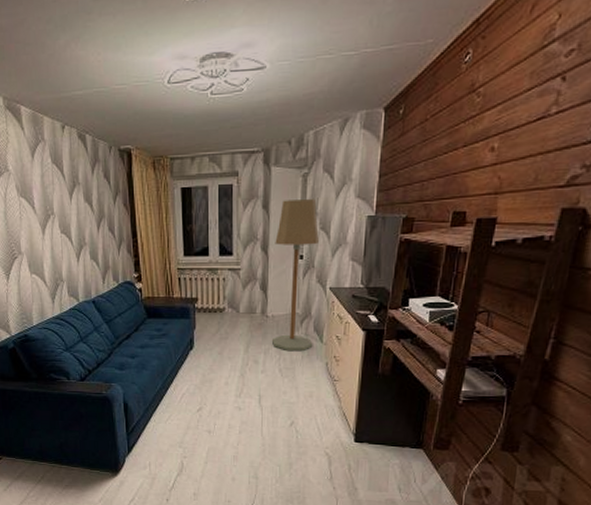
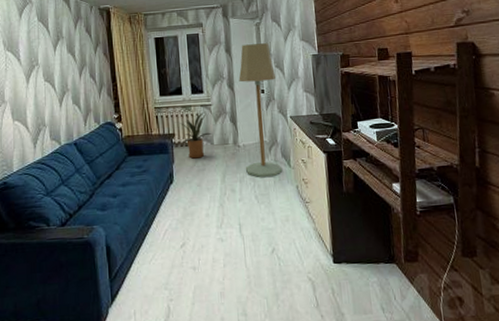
house plant: none [199,277,239,326] -> present [175,112,212,159]

